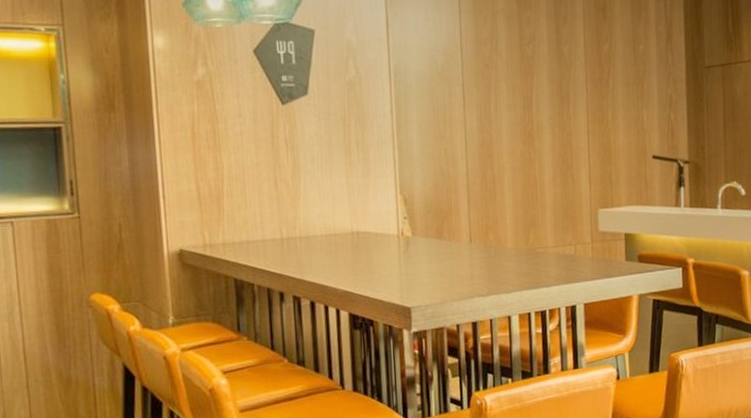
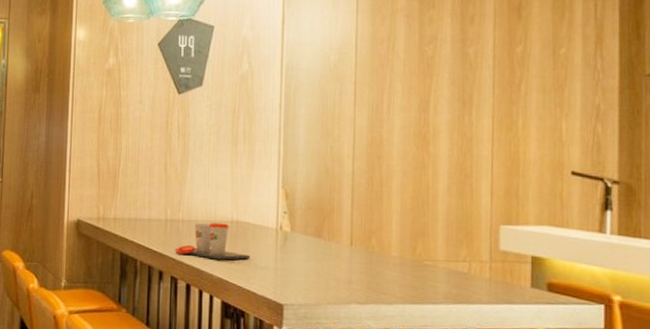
cup: none [295,235,375,273] -> present [175,222,251,260]

